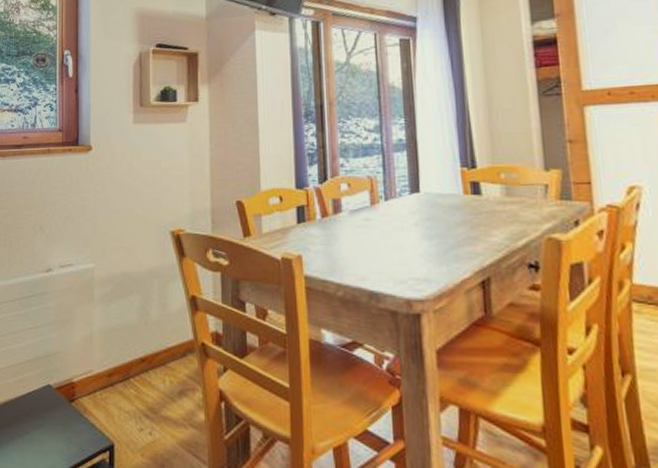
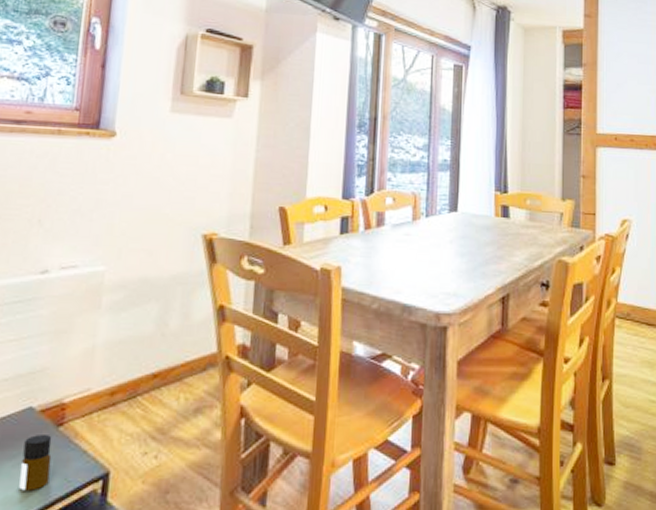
bottle: none [46,408,68,456] -> present [19,435,52,491]

